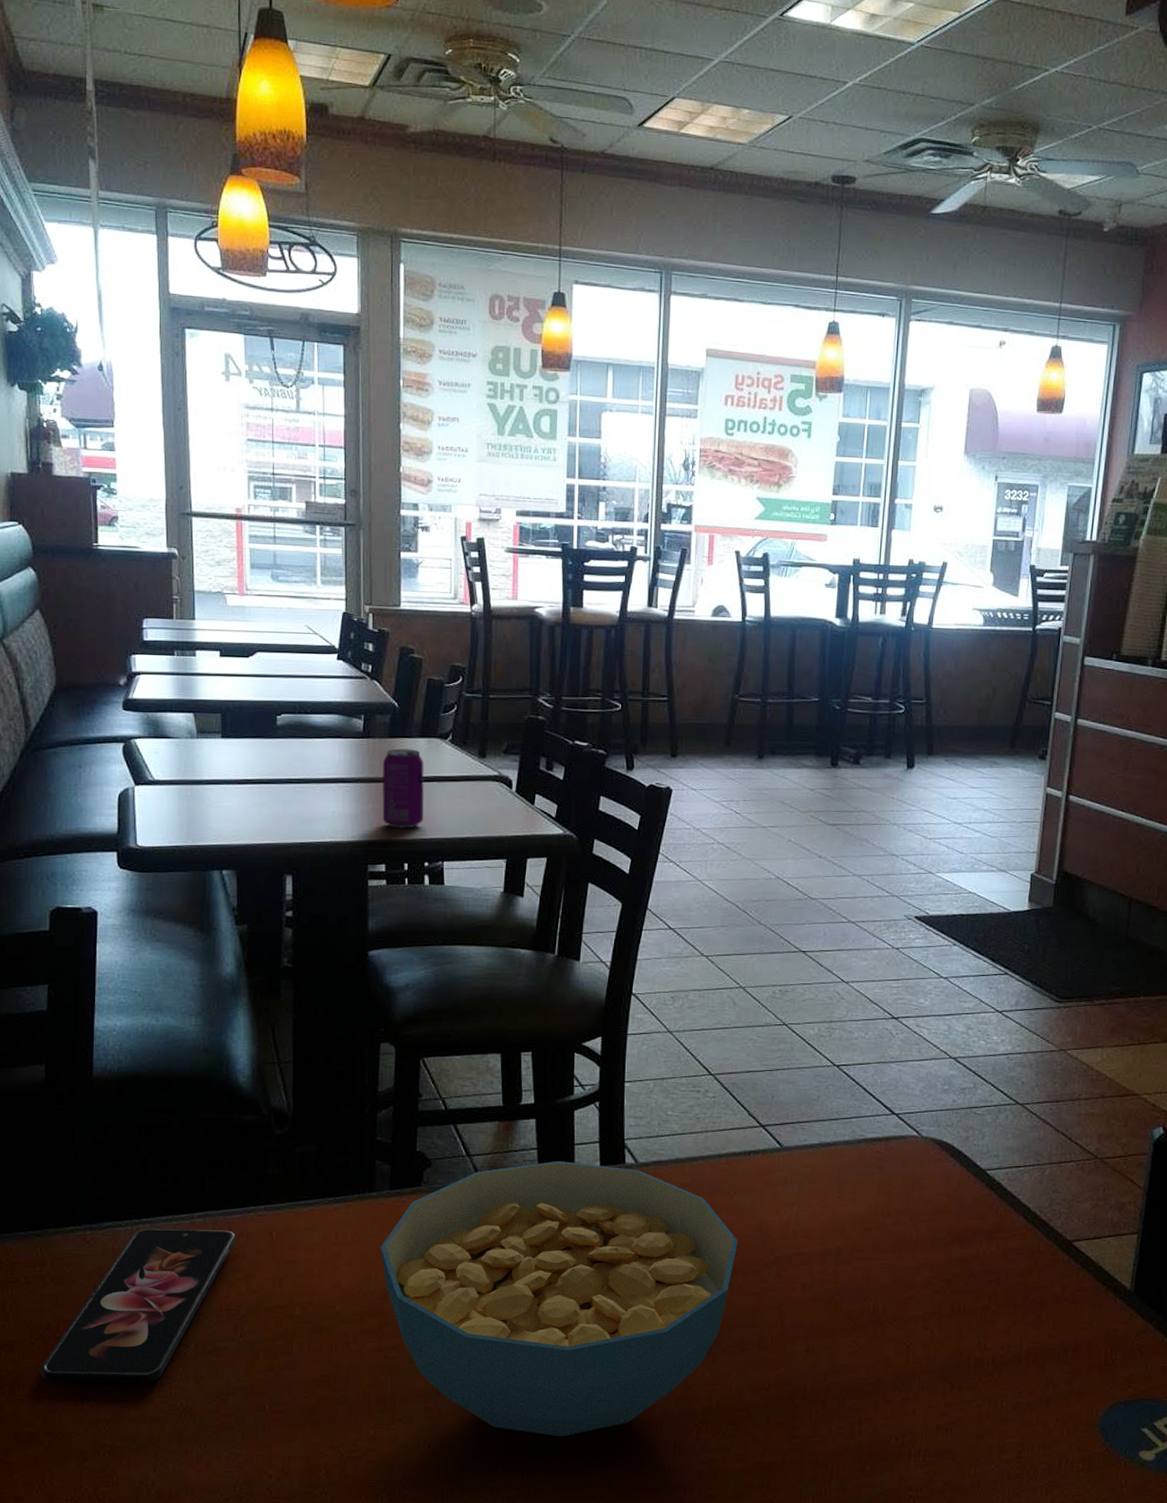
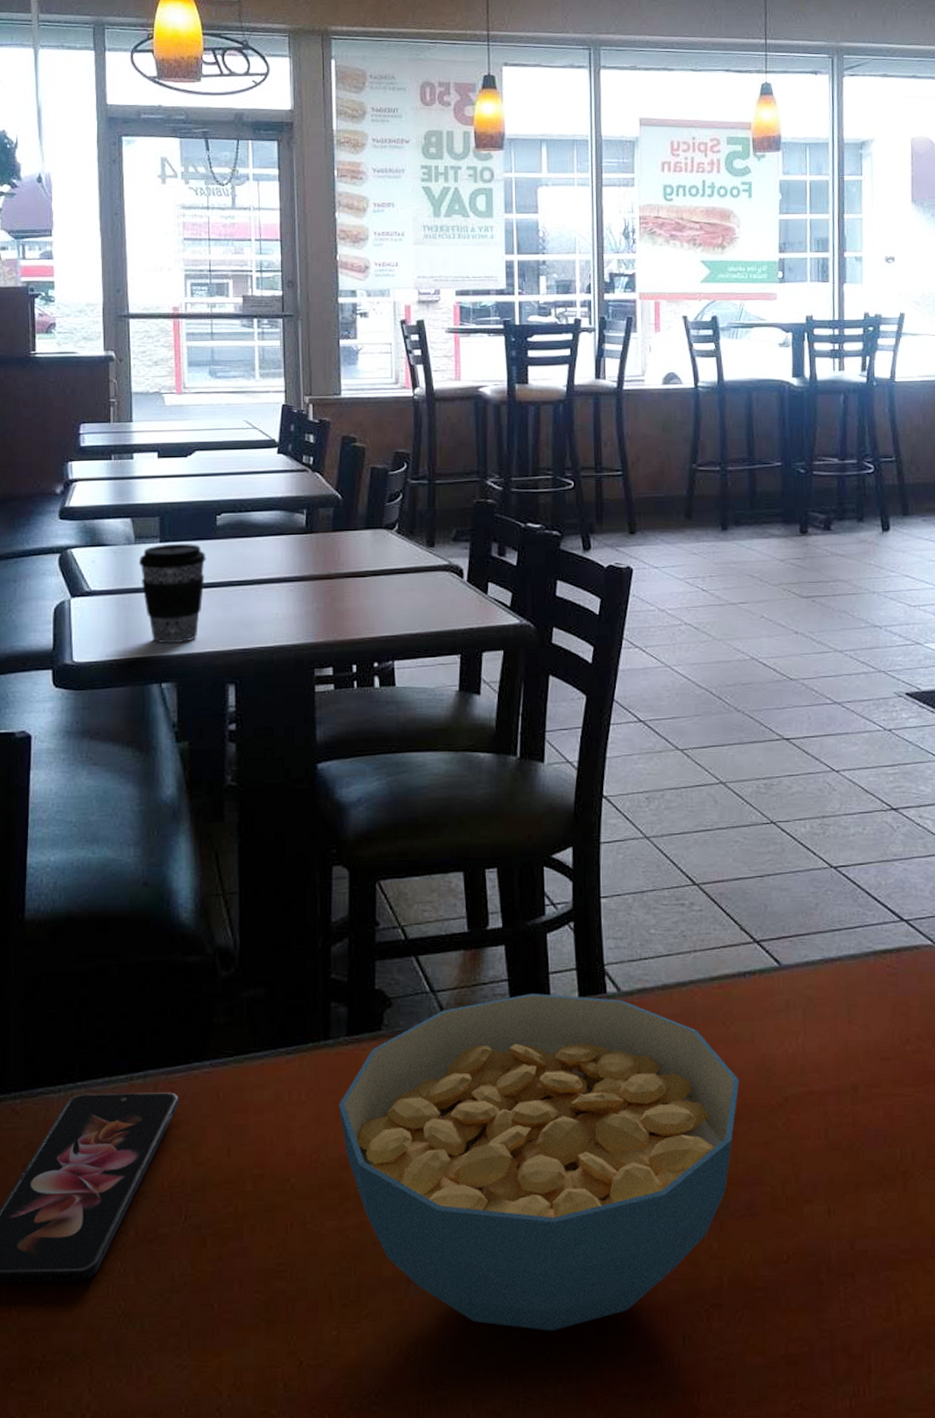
coffee cup: none [200,740,266,834] -> present [138,544,206,644]
beverage can: present [382,748,424,829] -> none [327,542,371,628]

